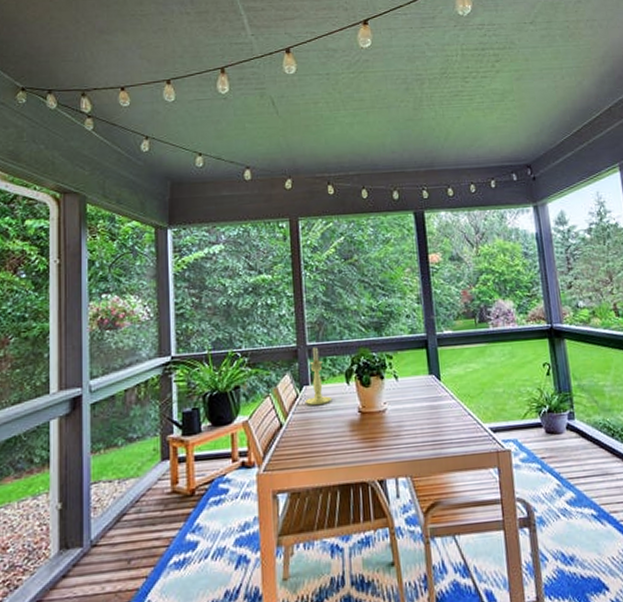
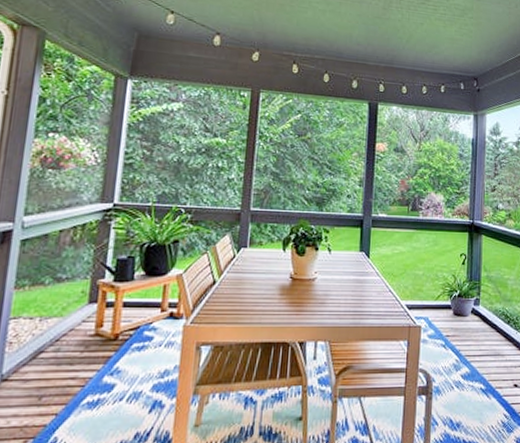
candle holder: present [304,347,333,406] -> none [240,213,268,268]

